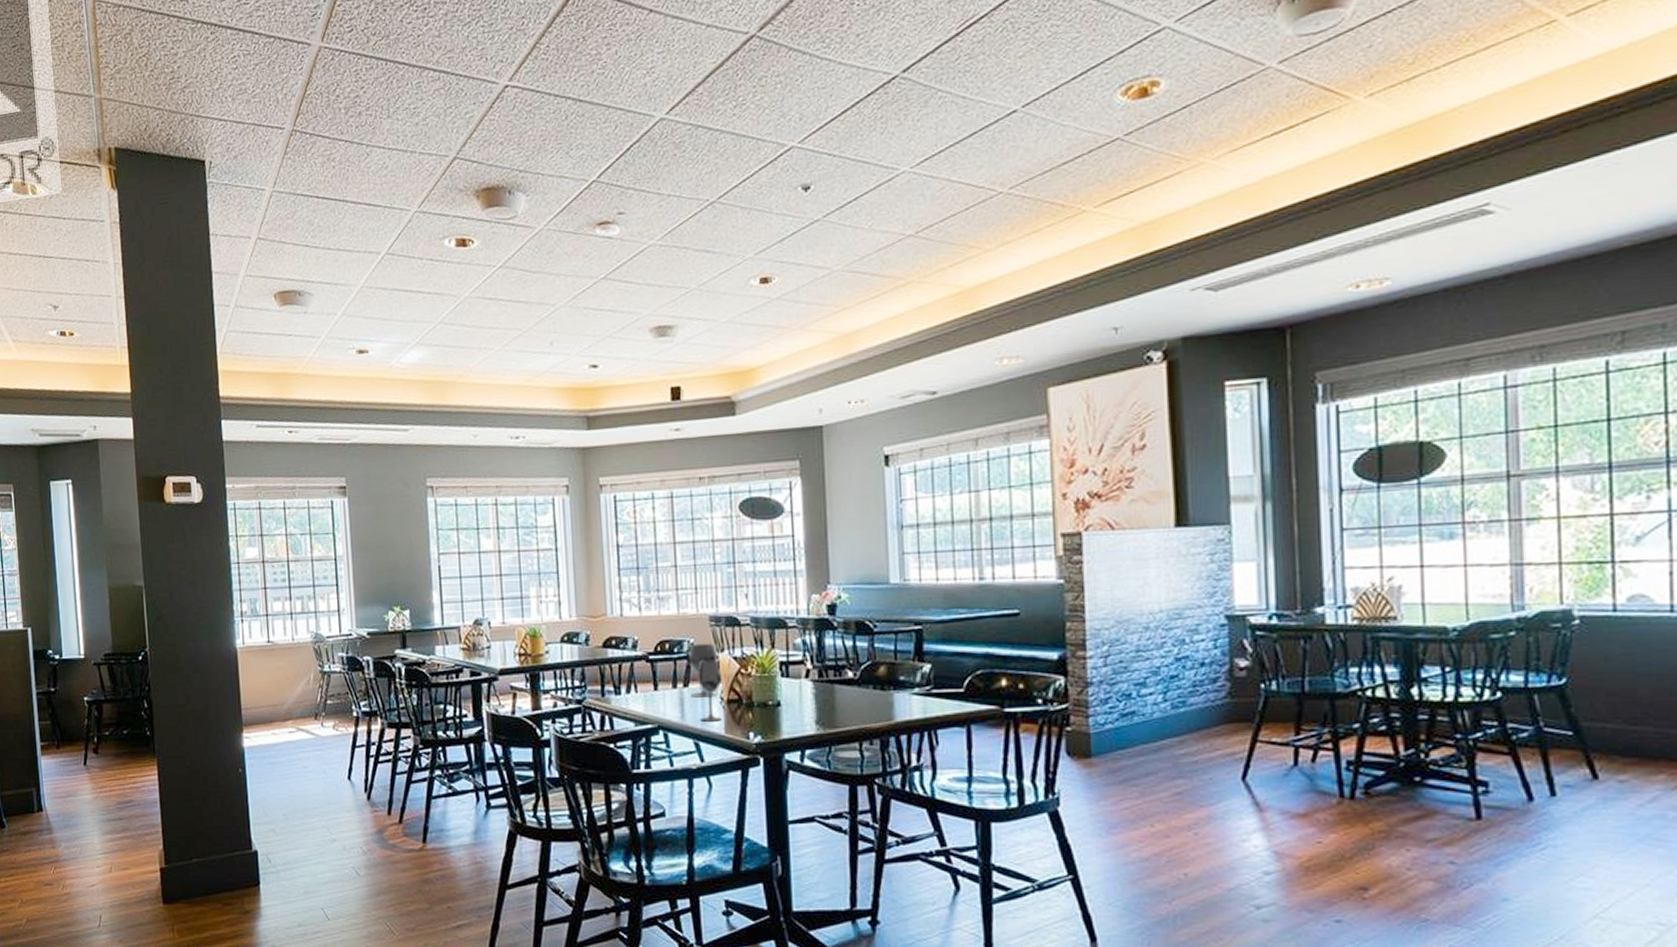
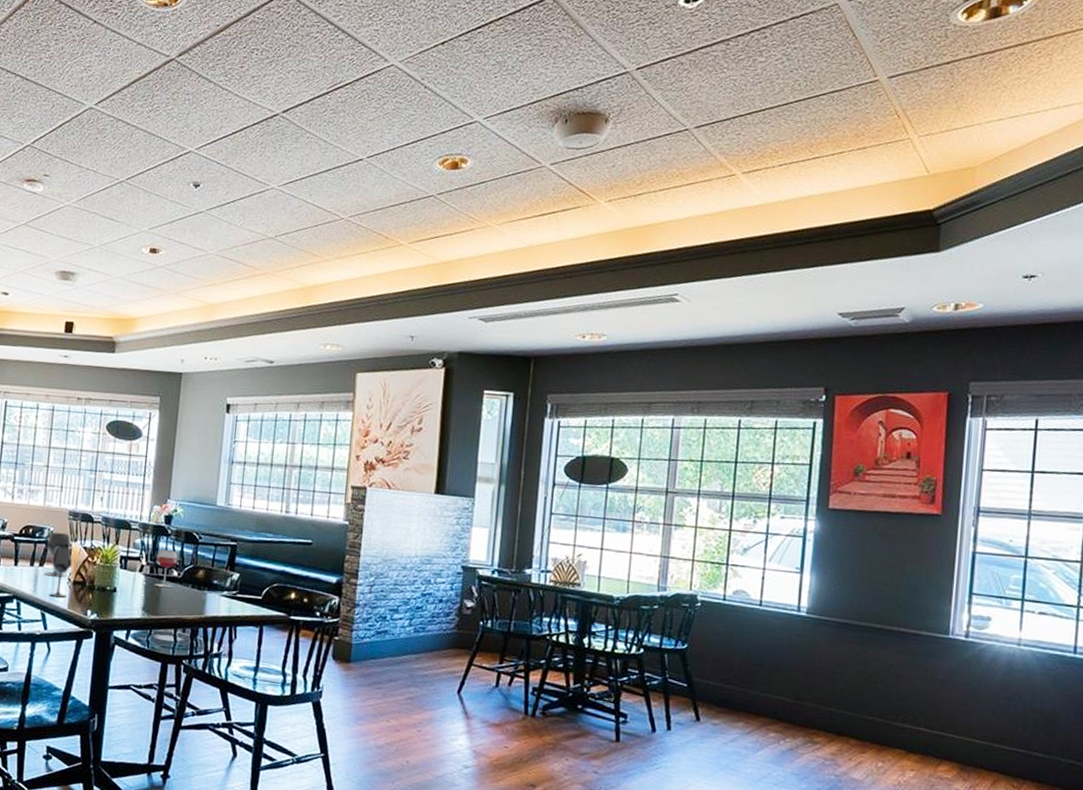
wineglass: none [824,646,851,694] -> present [154,549,178,589]

